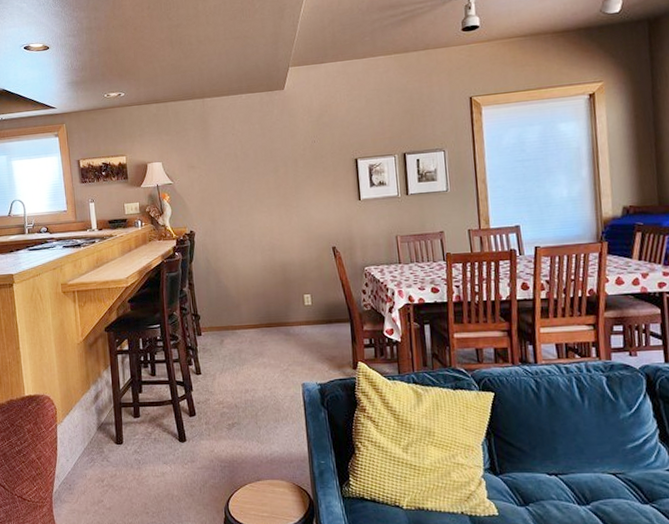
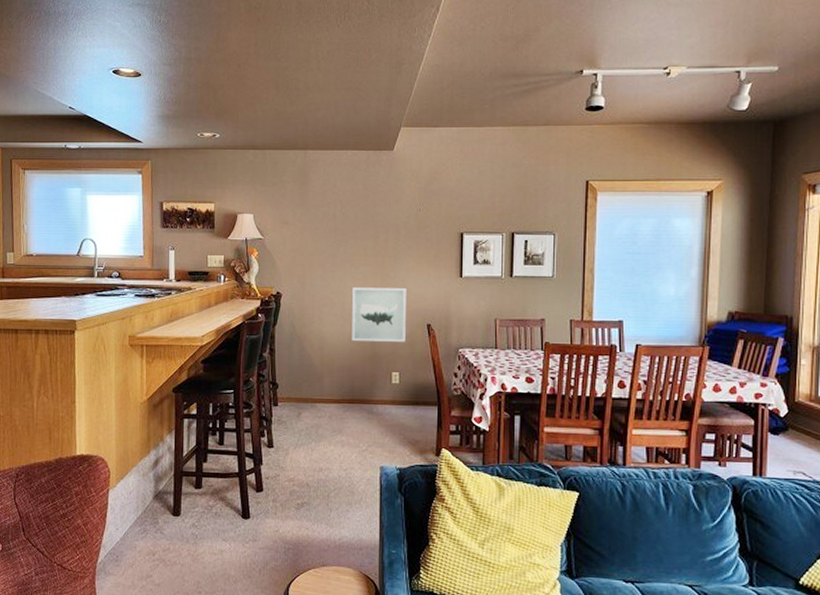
wall art: none [259,216,314,269] -> present [352,287,406,342]

